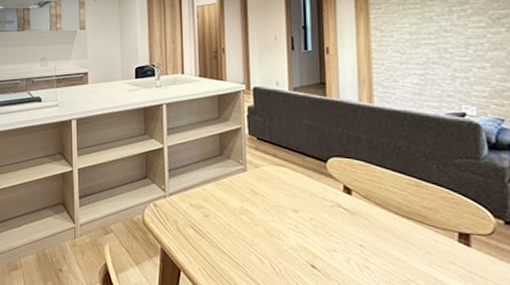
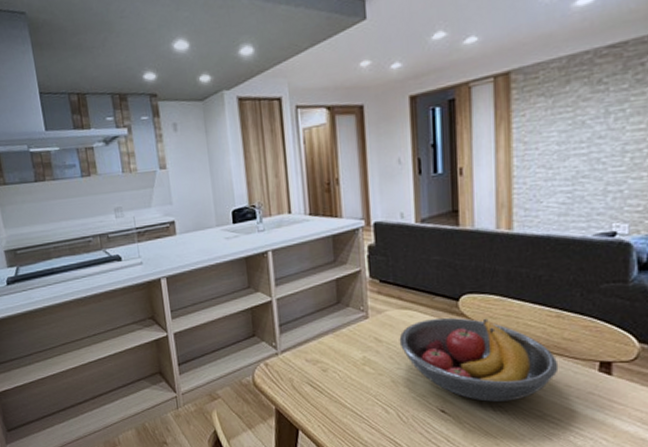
fruit bowl: none [273,176,420,263] -> present [399,317,559,402]

